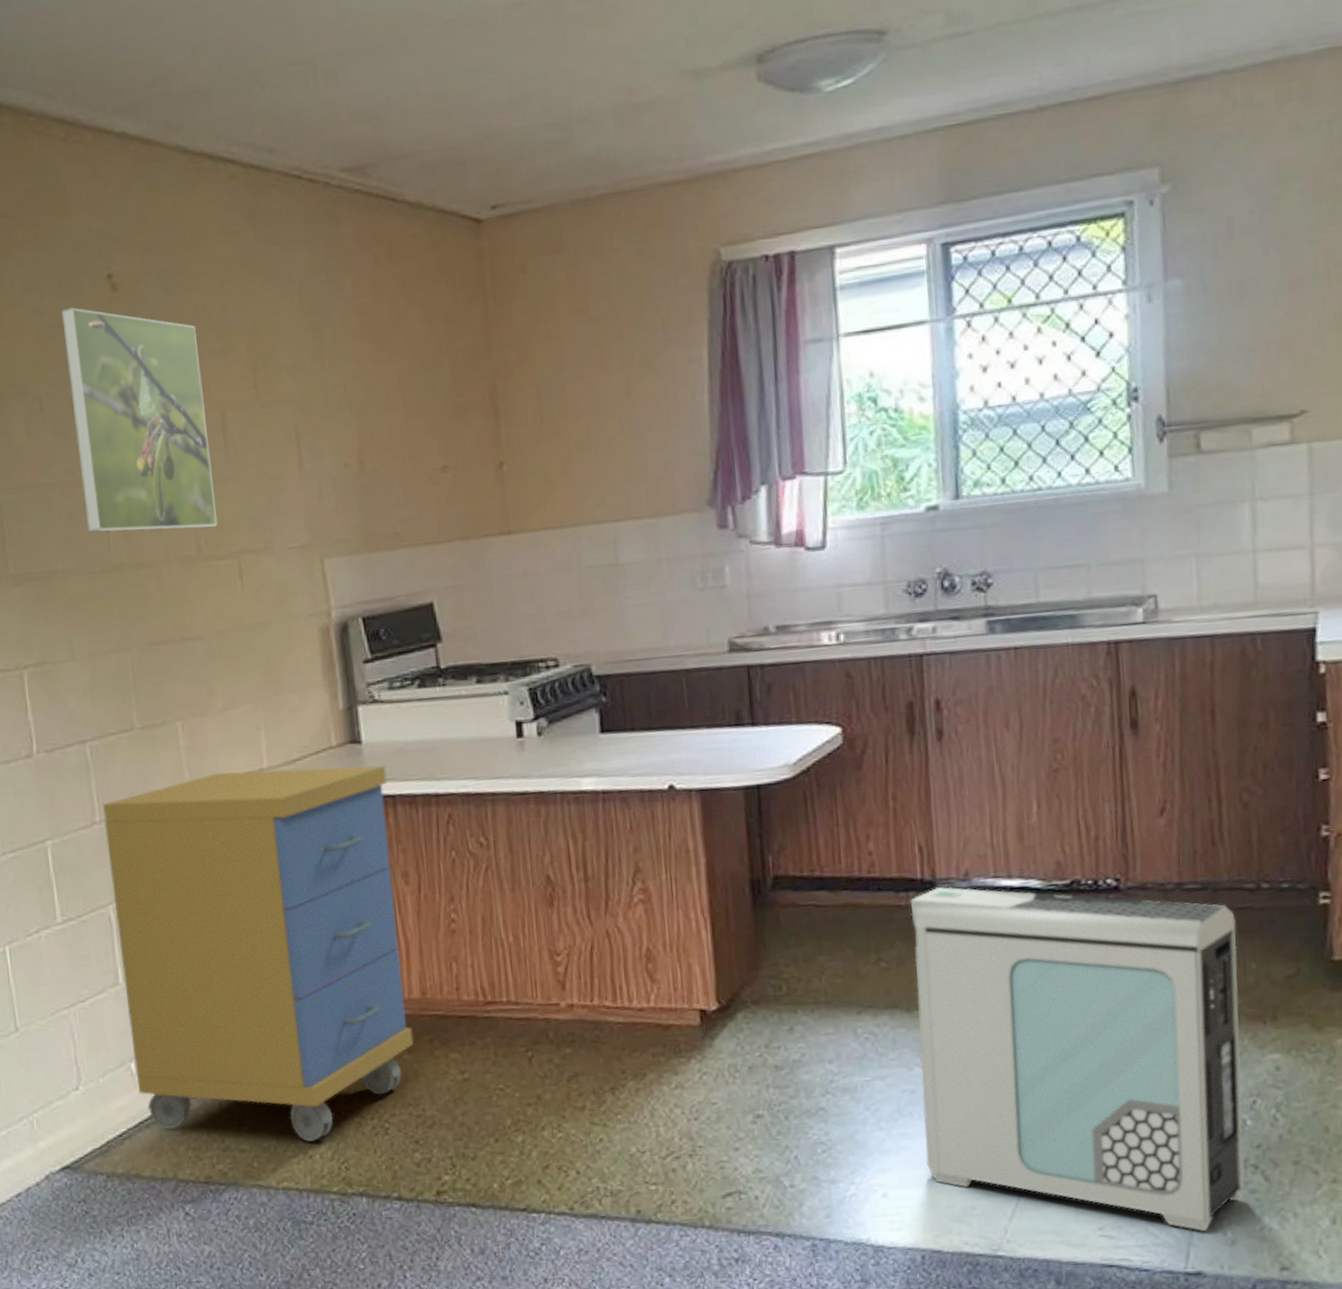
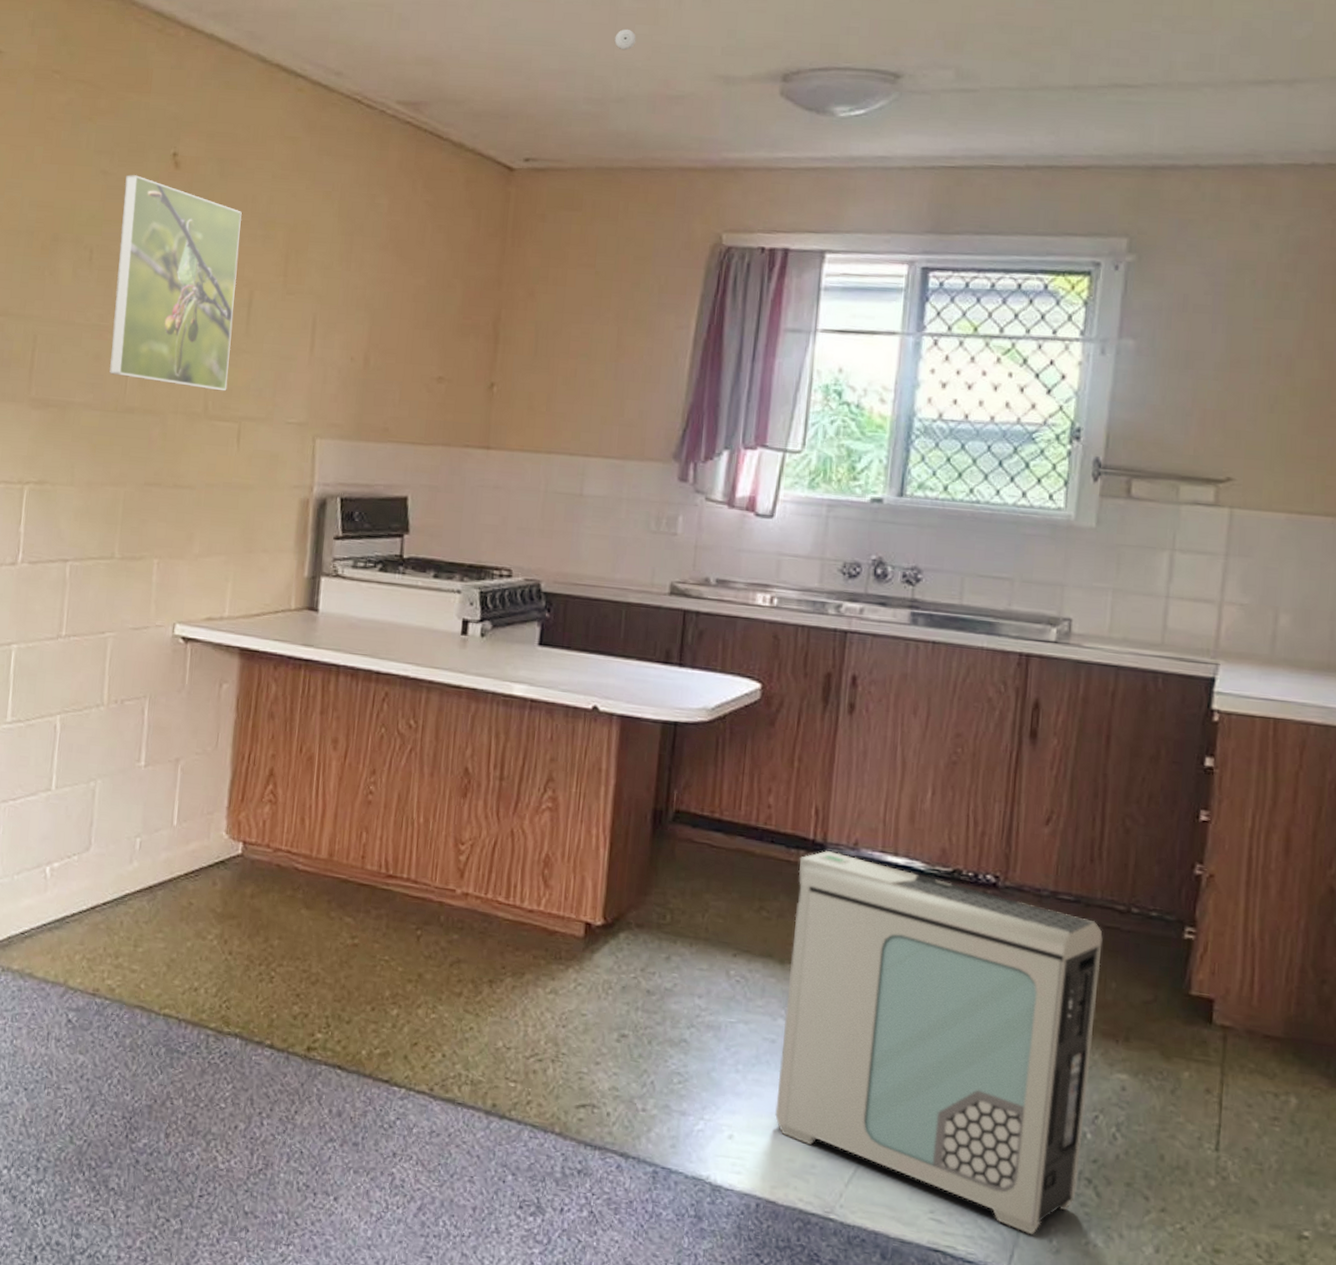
storage cabinet: present [103,766,414,1141] -> none [48,612,336,975]
smoke detector: none [565,36,590,63] -> present [614,28,637,51]

